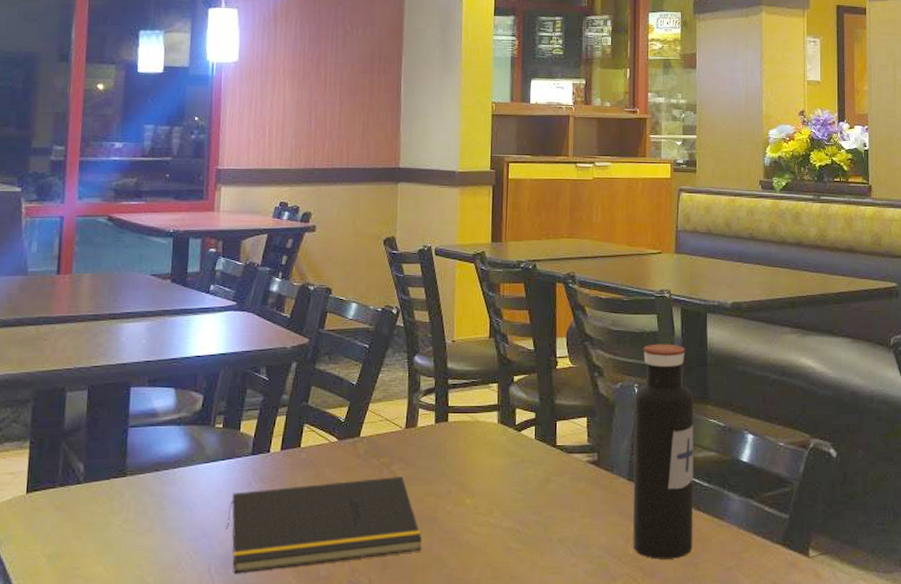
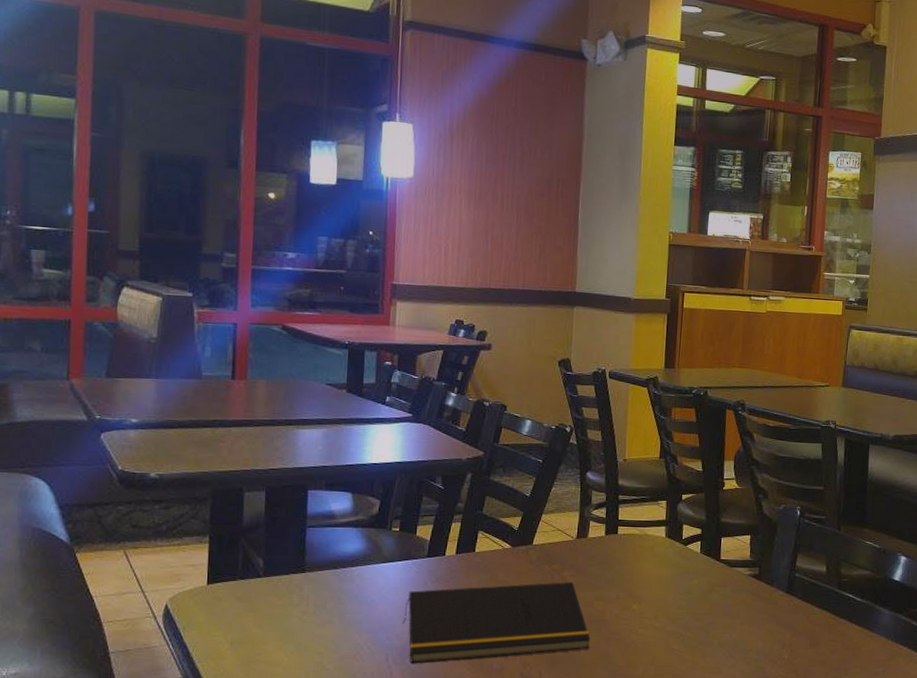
water bottle: present [633,344,694,559] -> none [788,470,852,664]

